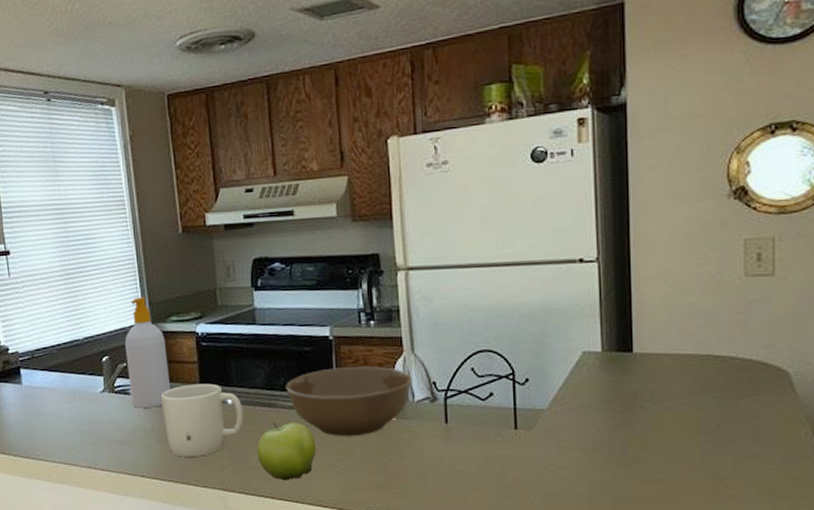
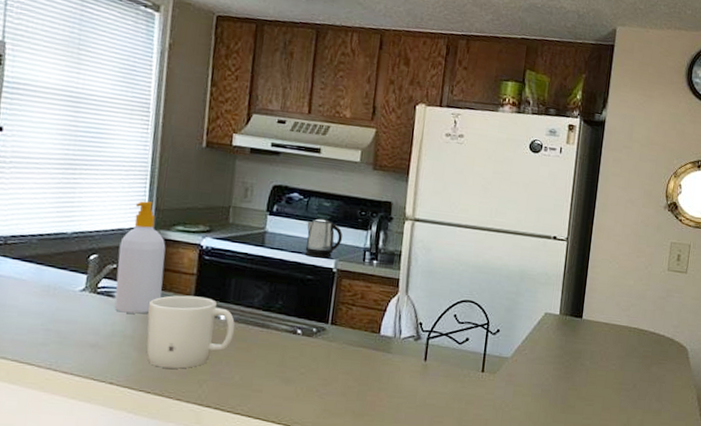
fruit: present [256,421,316,481] -> none [240,342,302,401]
bowl: present [286,366,412,436] -> none [282,298,402,364]
kettle: none [294,285,333,328] -> present [304,218,343,259]

